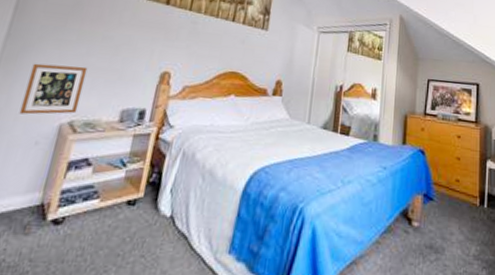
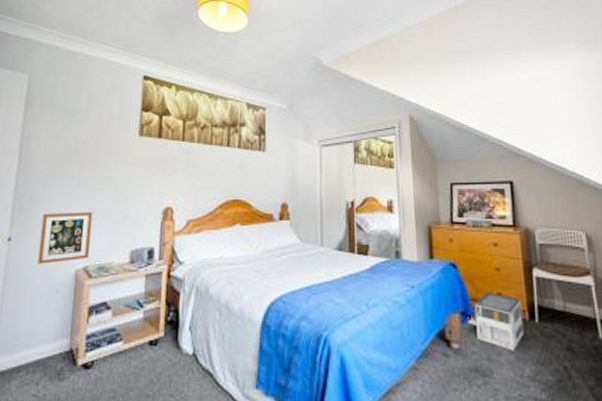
architectural model: none [429,178,475,232] -> present [468,292,525,351]

